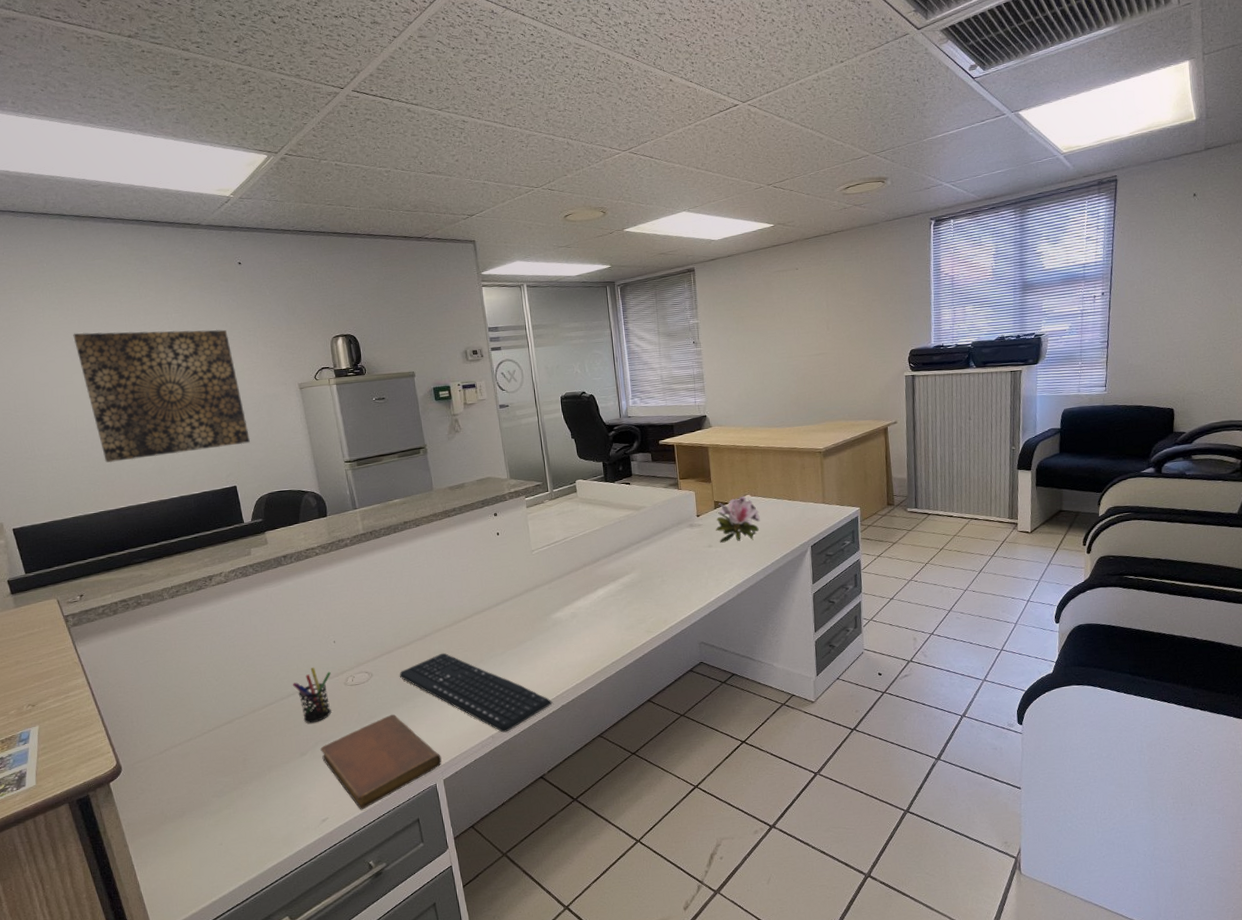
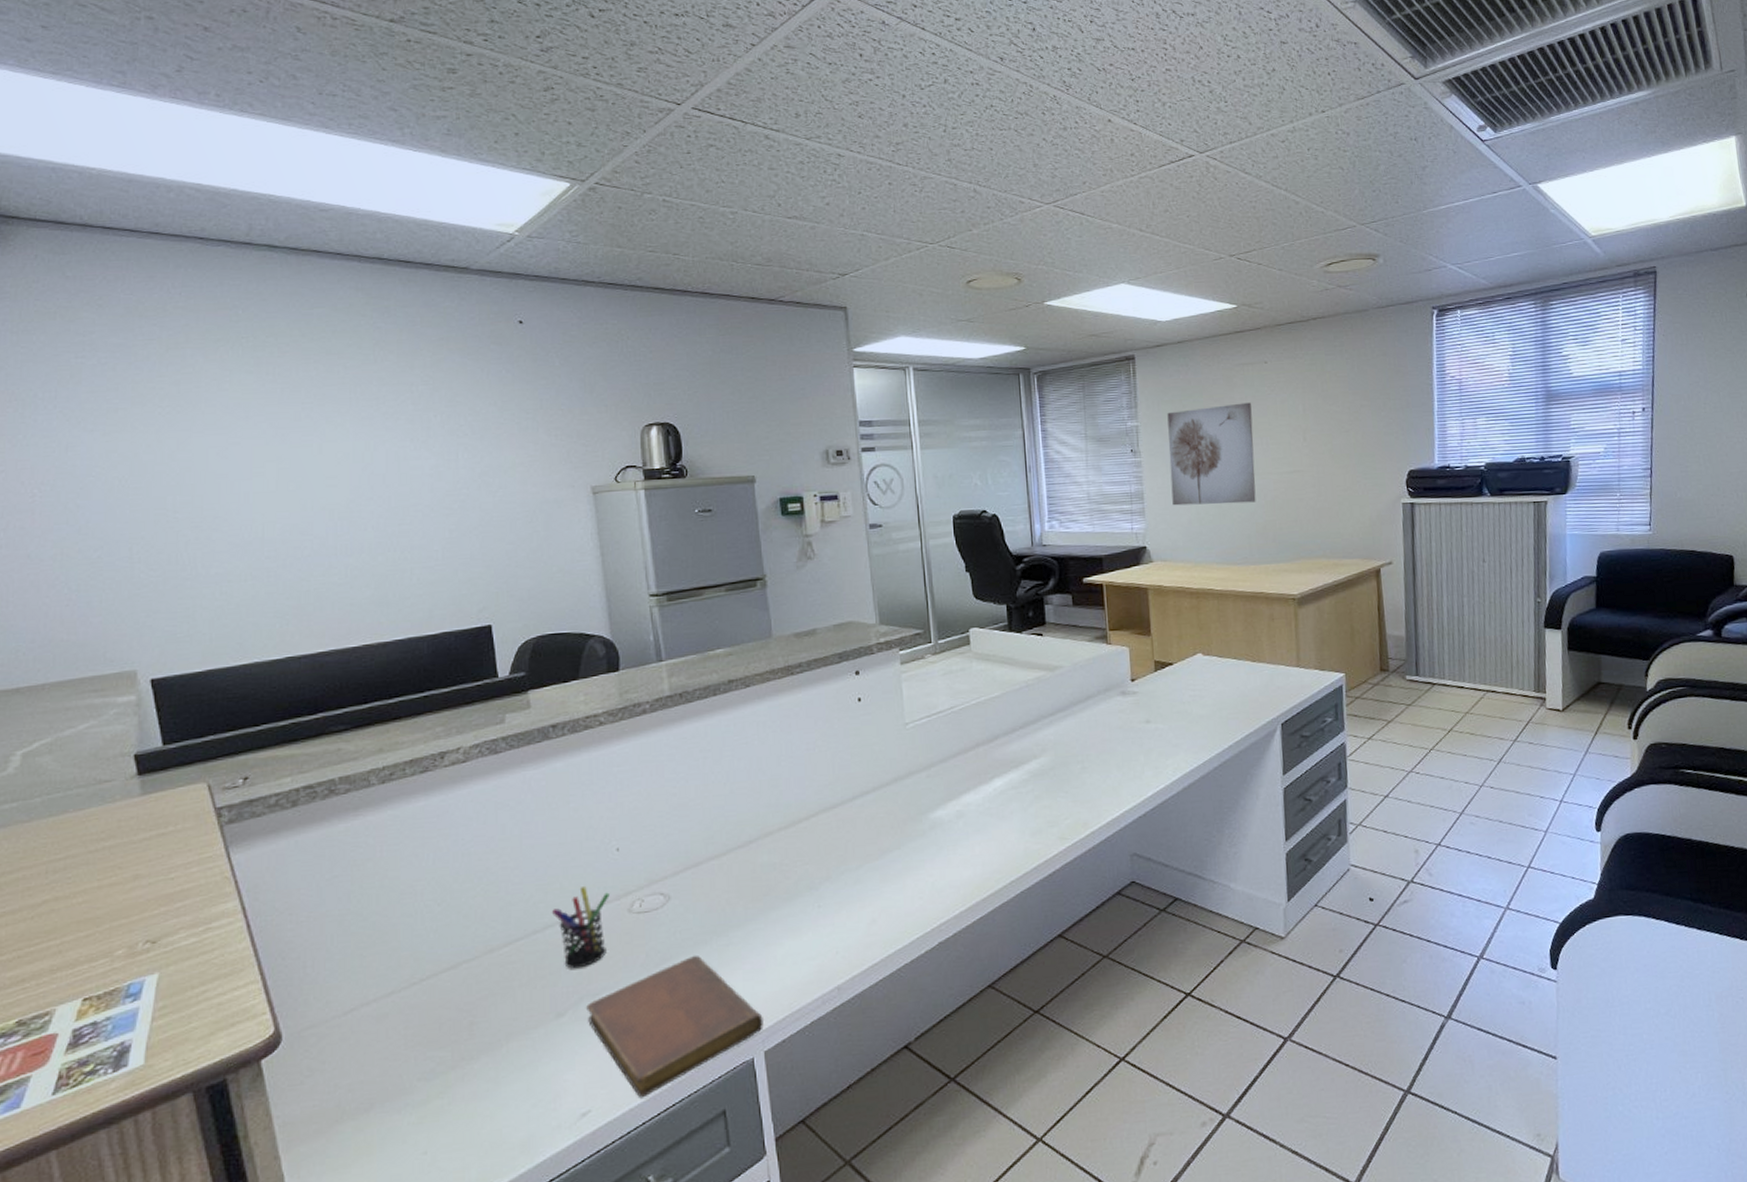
wall art: present [73,329,250,463] -> none [271,405,516,589]
keyboard: present [399,653,553,733] -> none [708,866,926,982]
flower: present [716,495,760,543] -> none [1156,654,1215,717]
wall art: none [720,301,790,384] -> present [1167,402,1256,506]

